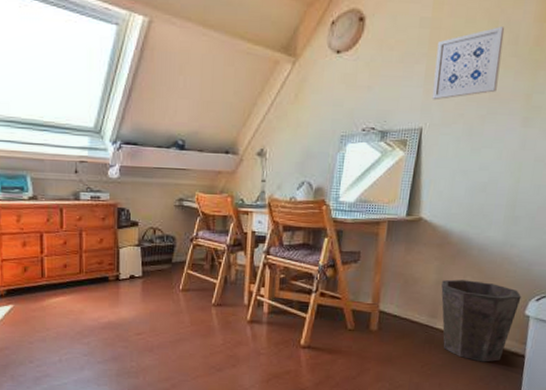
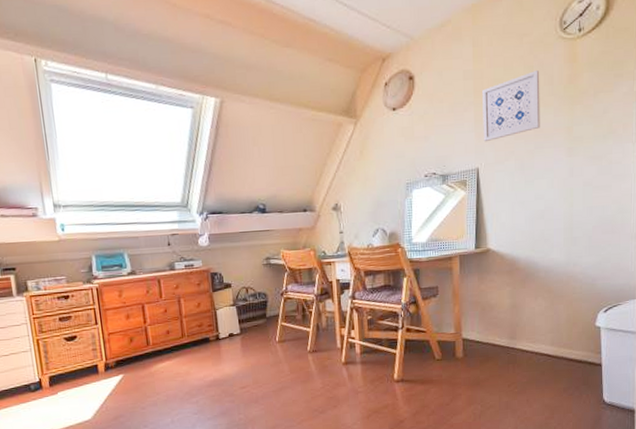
waste bin: present [441,279,522,362] -> none [516,300,590,375]

